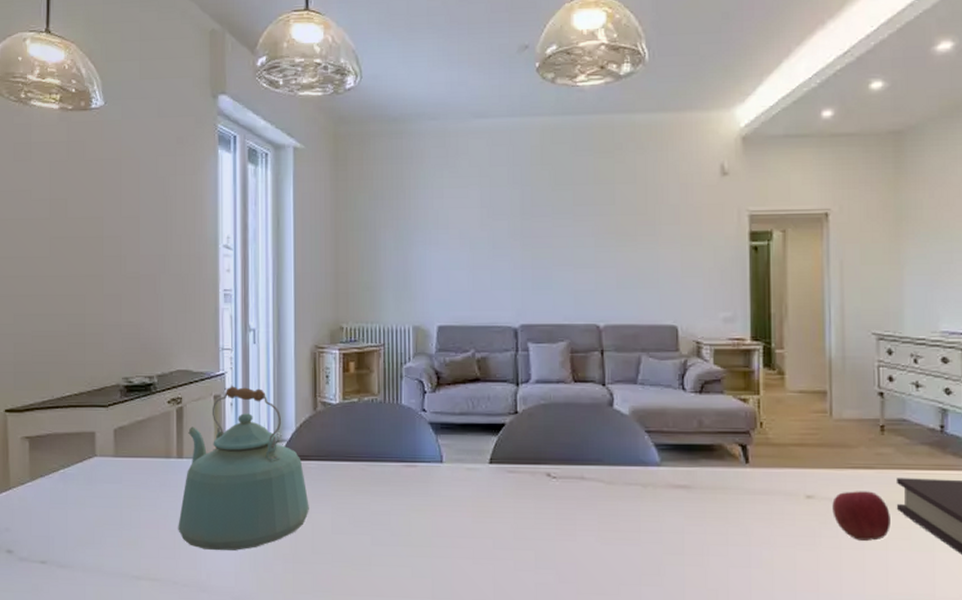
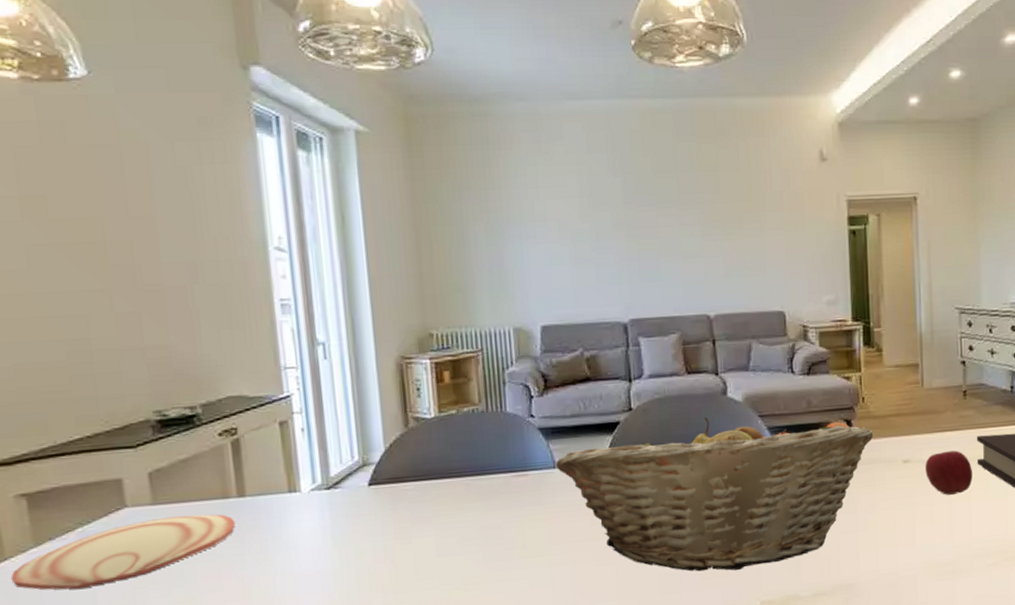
plate: none [12,468,173,522] -> present [10,514,236,590]
kettle: present [178,386,309,551] -> none [246,409,409,595]
fruit basket: none [442,427,772,589] -> present [555,417,874,572]

